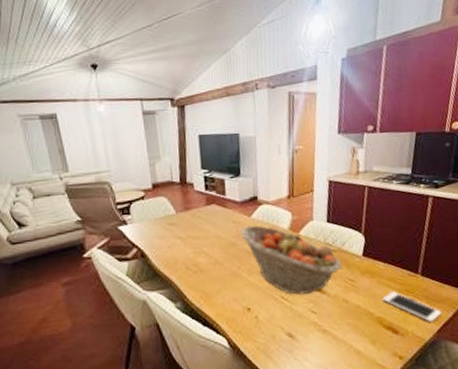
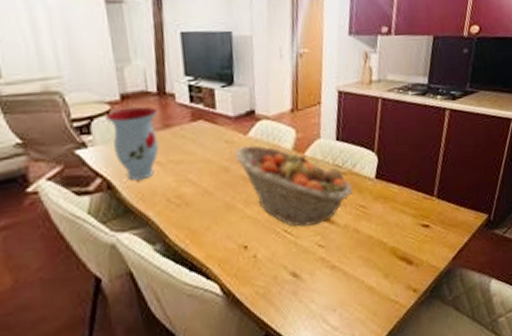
vase: none [140,193,181,251] -> present [104,106,159,180]
cell phone: present [382,291,442,322] -> none [396,217,457,250]

